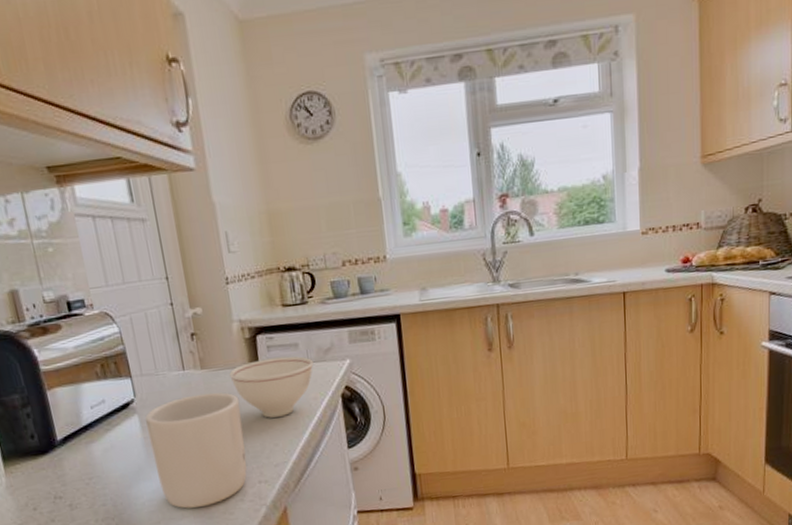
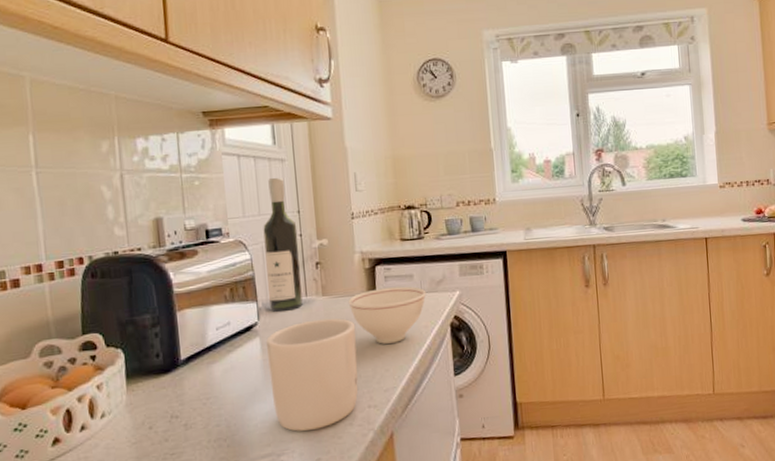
bottle: none [129,240,181,388] -> present [263,178,303,312]

